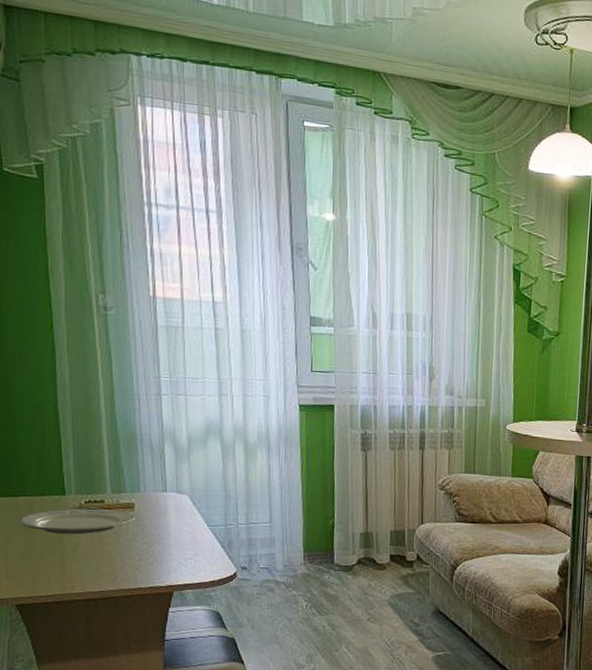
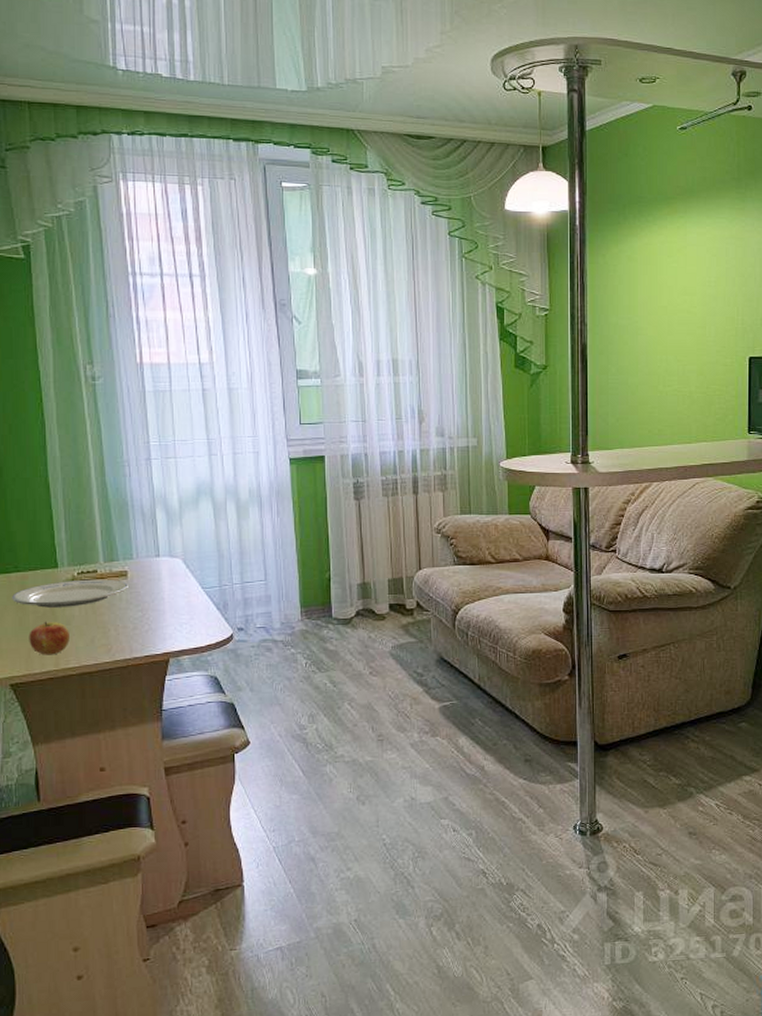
apple: none [35,546,75,580] -> present [29,621,70,655]

